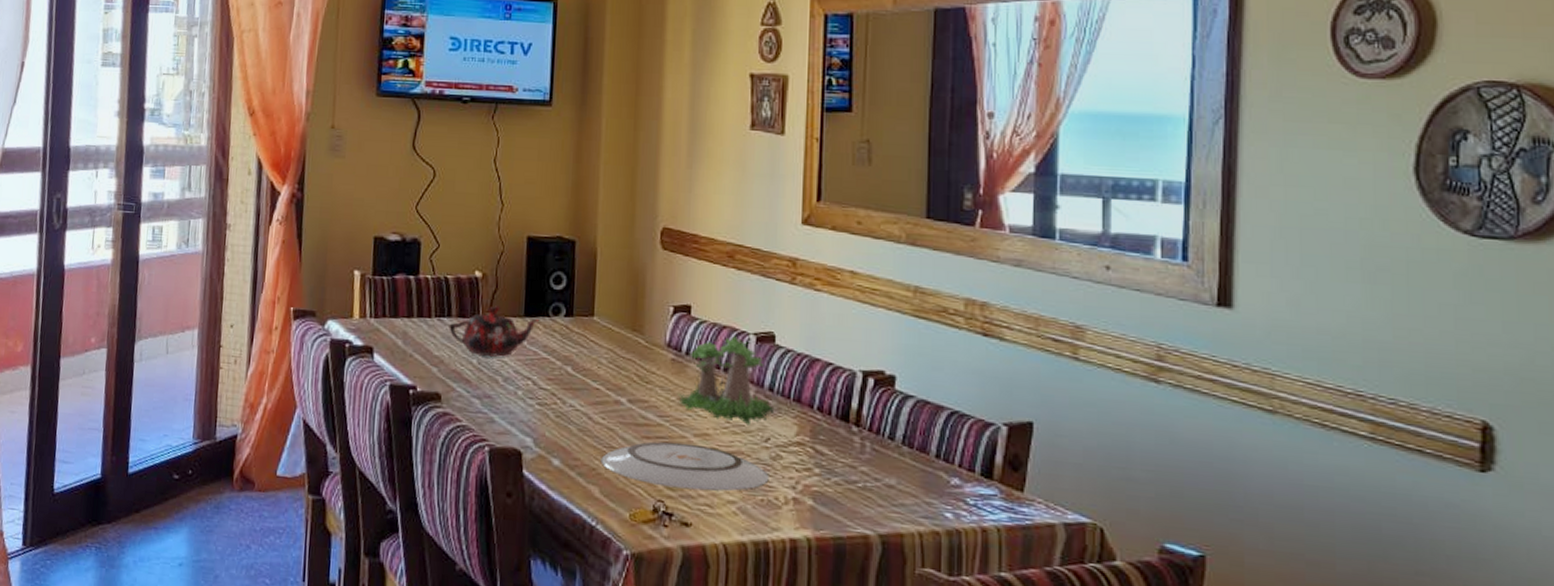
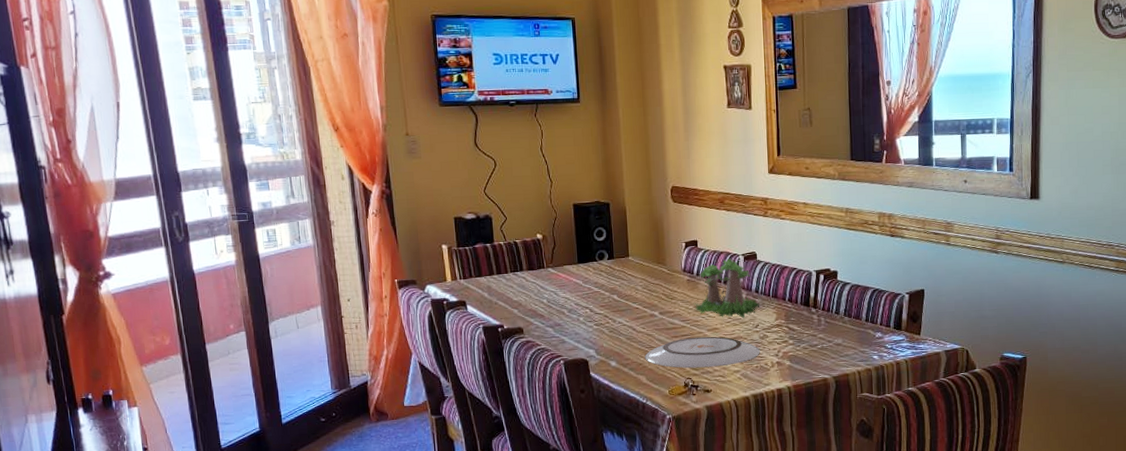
teapot: present [449,306,540,357] -> none [522,258,590,296]

